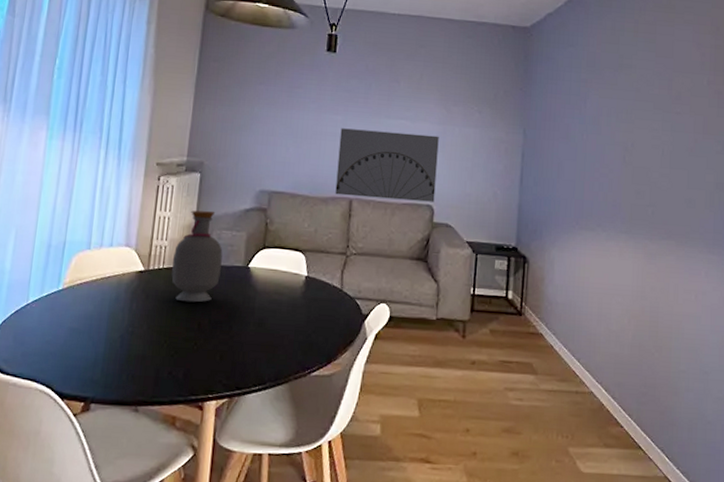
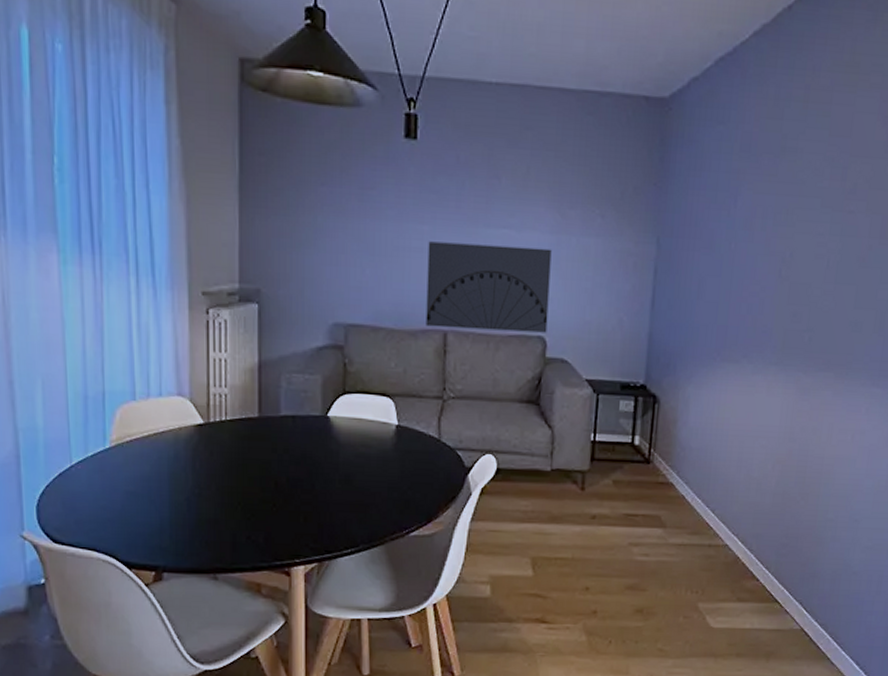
bottle: present [171,210,223,303] -> none [235,350,295,459]

